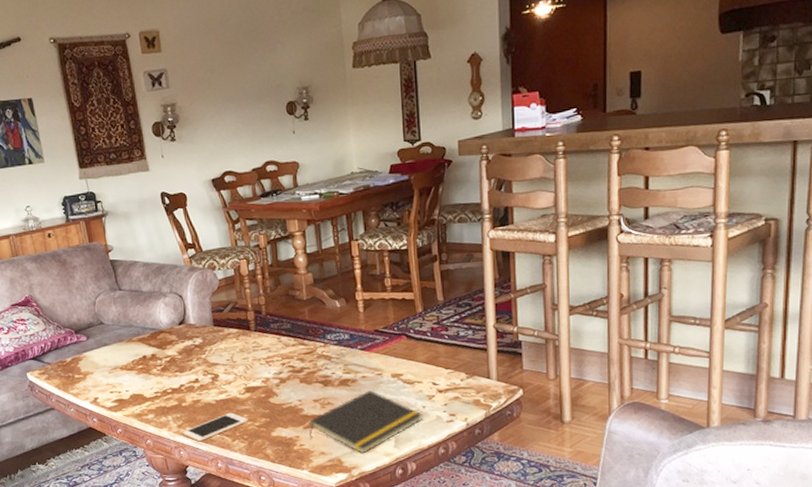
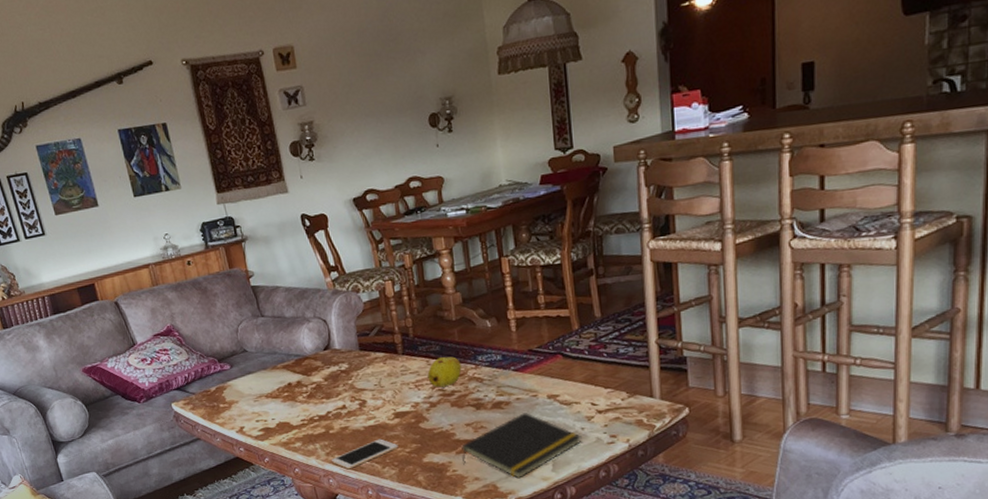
fruit: none [278,334,311,364] -> present [427,356,462,388]

